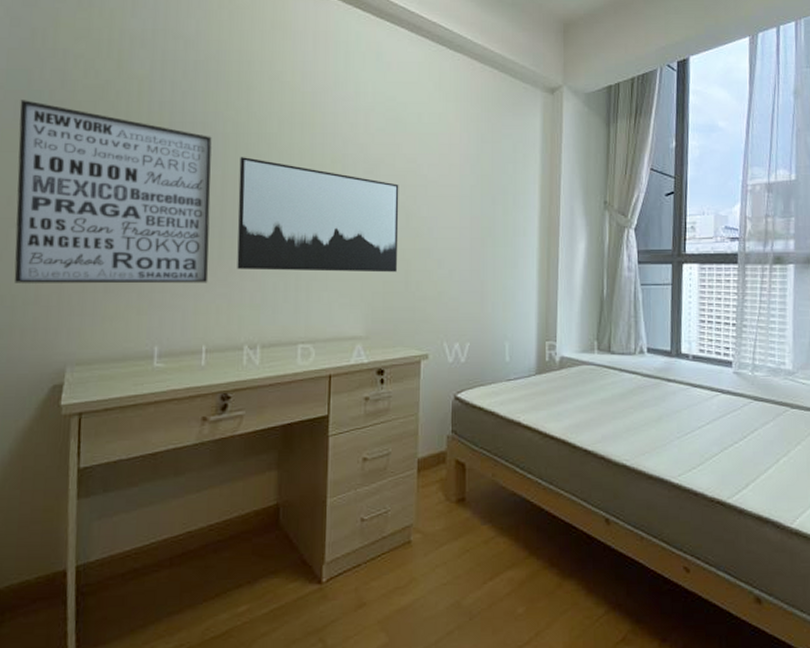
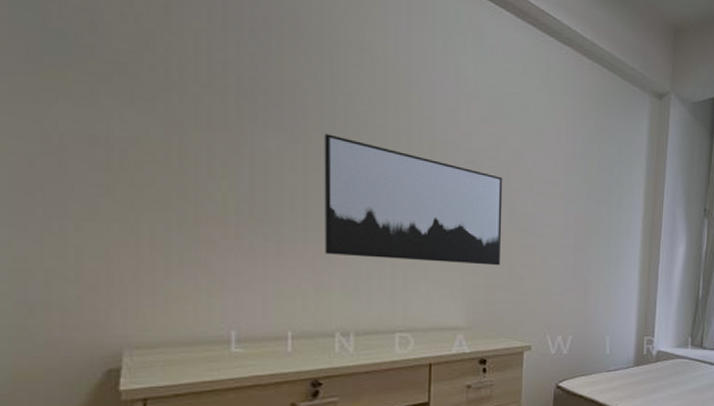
wall art: present [14,100,212,284] -> none [33,39,292,267]

